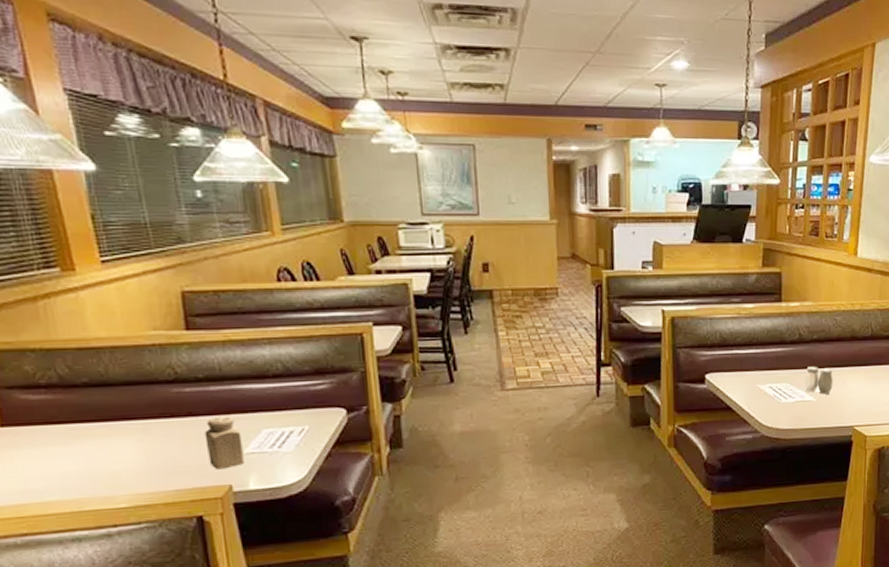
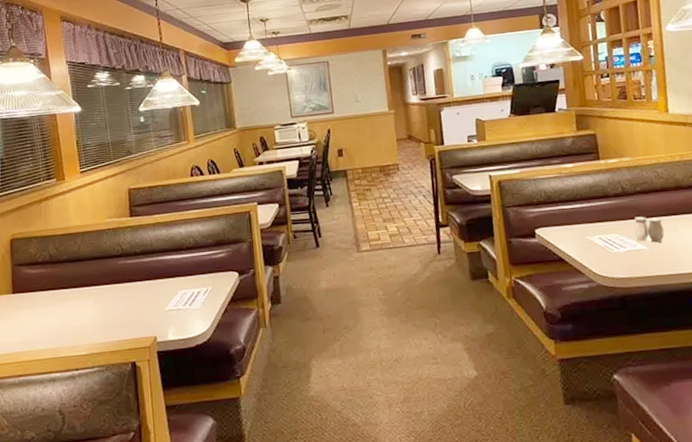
salt shaker: present [204,416,244,470] -> none [139,281,165,324]

